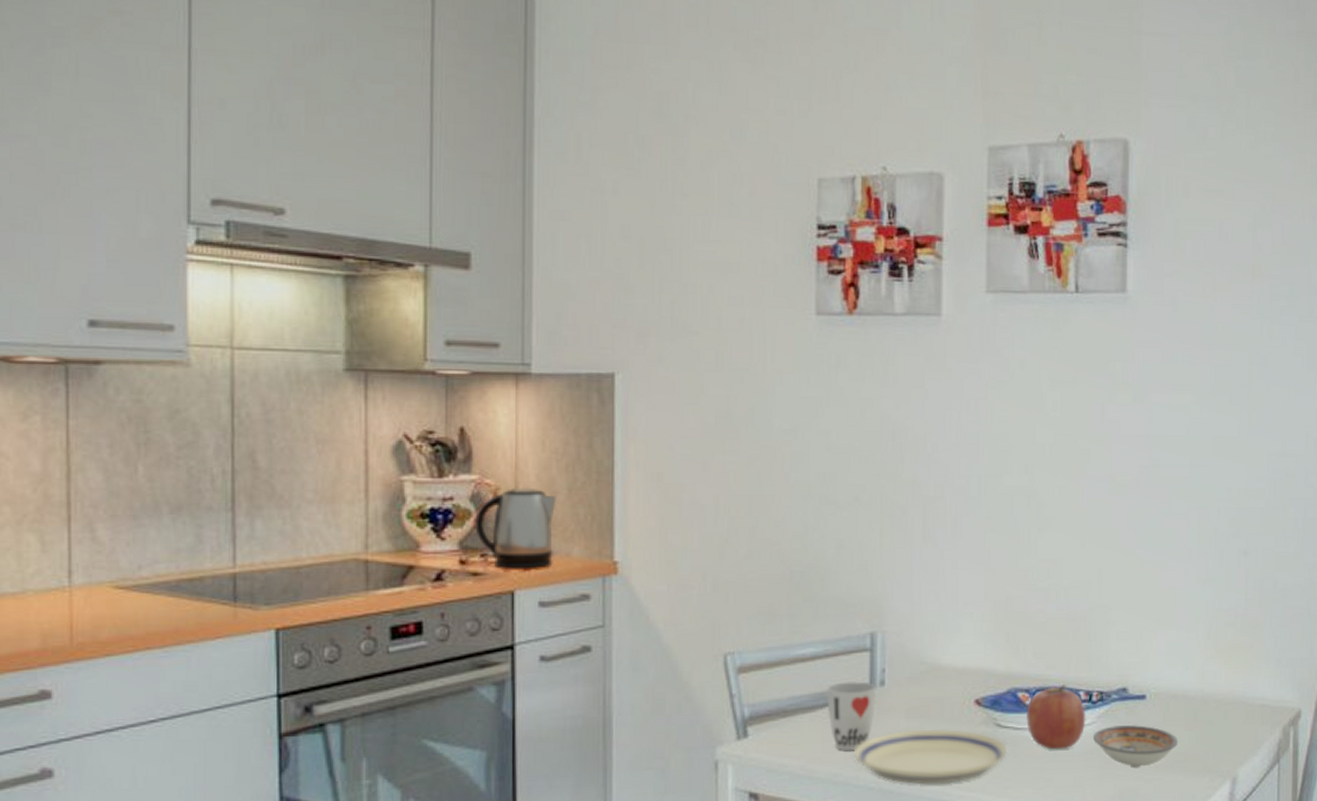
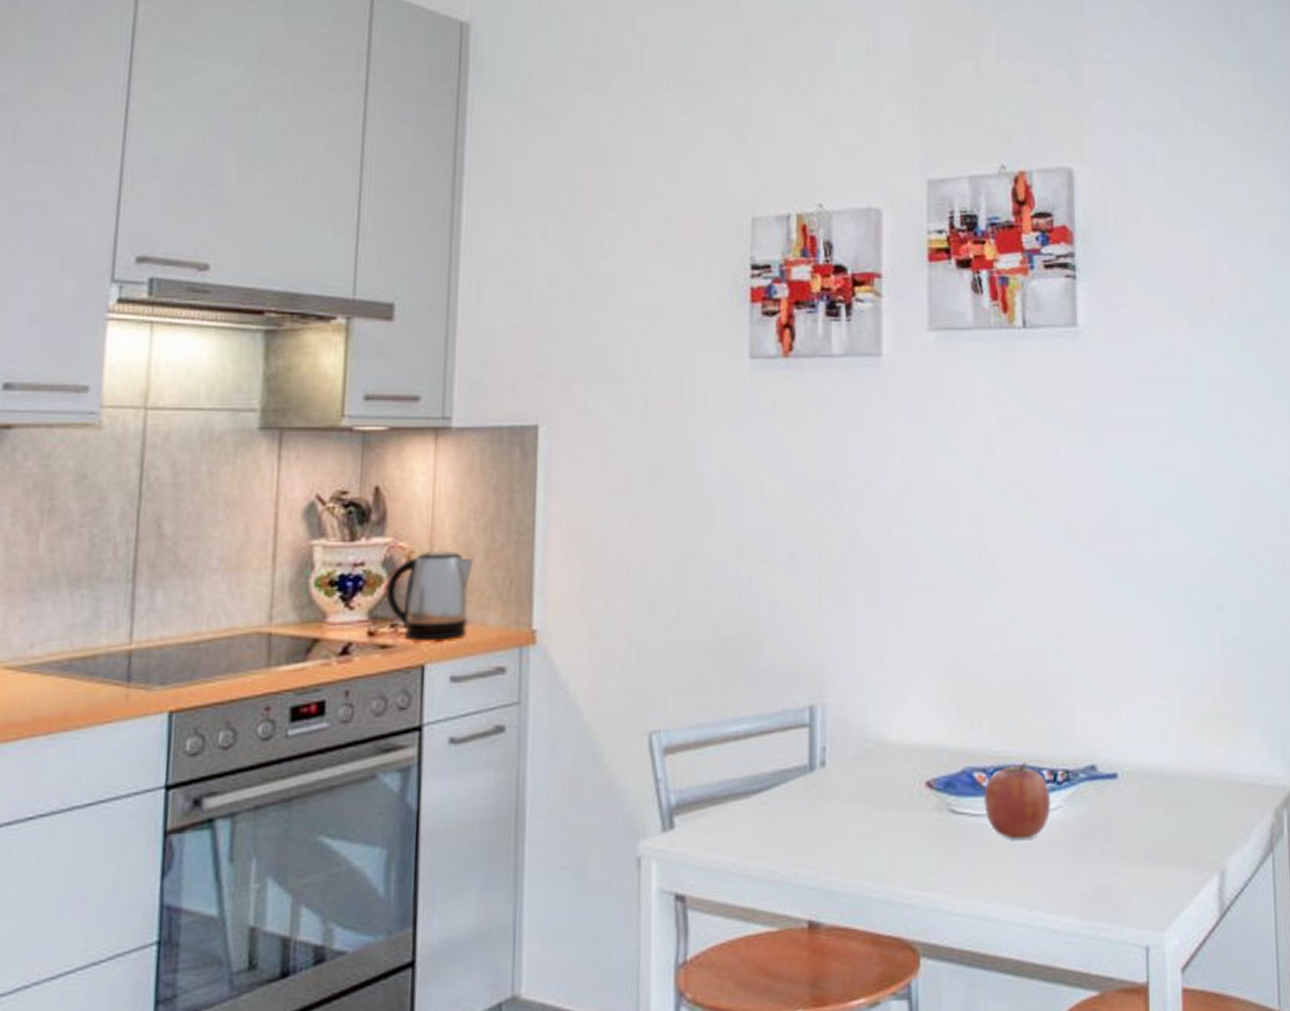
cup: present [825,681,876,750] -> none [760,762,816,843]
plate: present [853,728,1007,785] -> none [791,816,963,883]
bowl: present [1092,724,1179,769] -> none [1059,808,1157,861]

